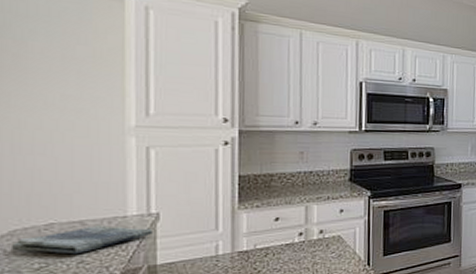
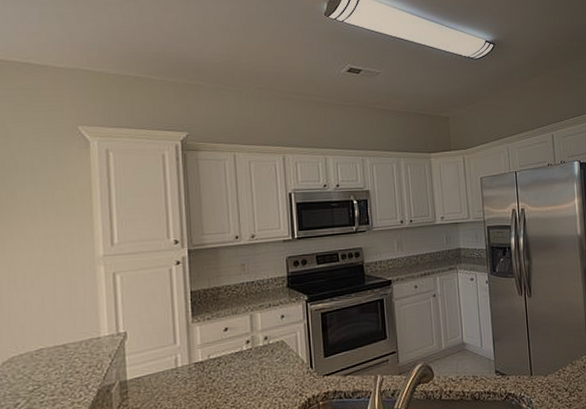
dish towel: present [10,225,153,255] -> none [10,347,122,376]

